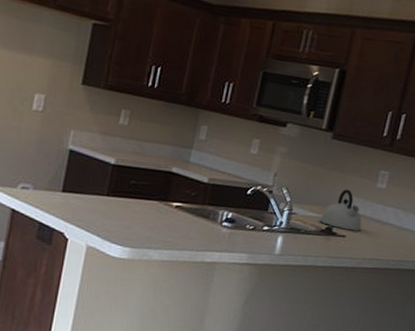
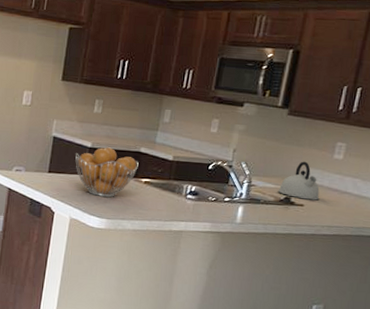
fruit basket: none [95,164,170,223] -> present [75,147,139,197]

